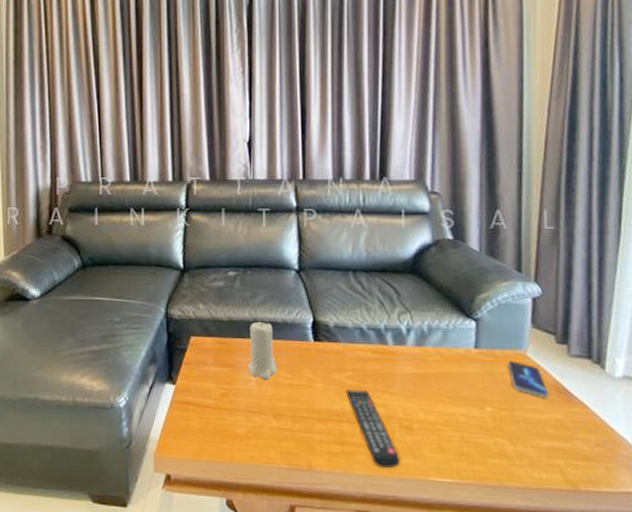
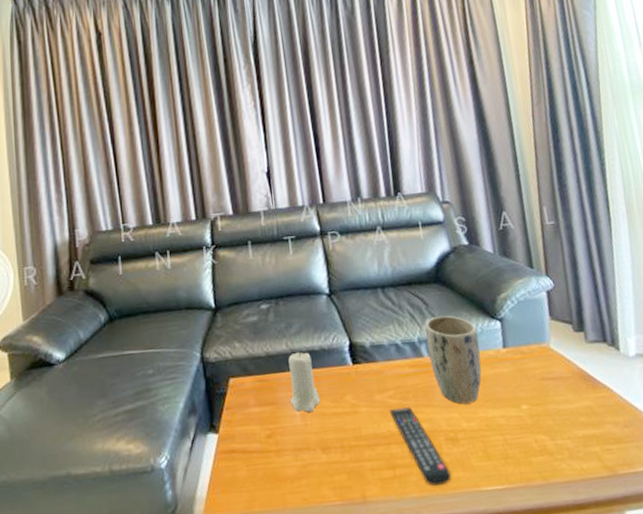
plant pot: none [393,307,449,397] -> present [425,315,482,405]
smartphone: present [508,361,549,397] -> none [534,355,576,387]

